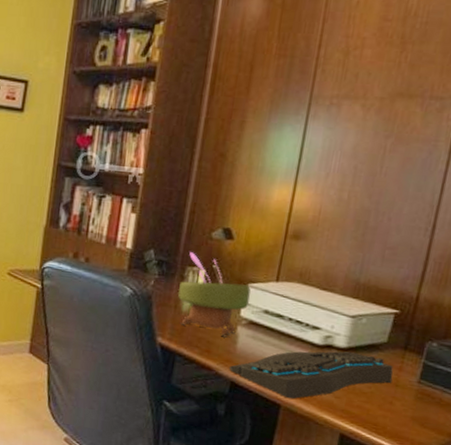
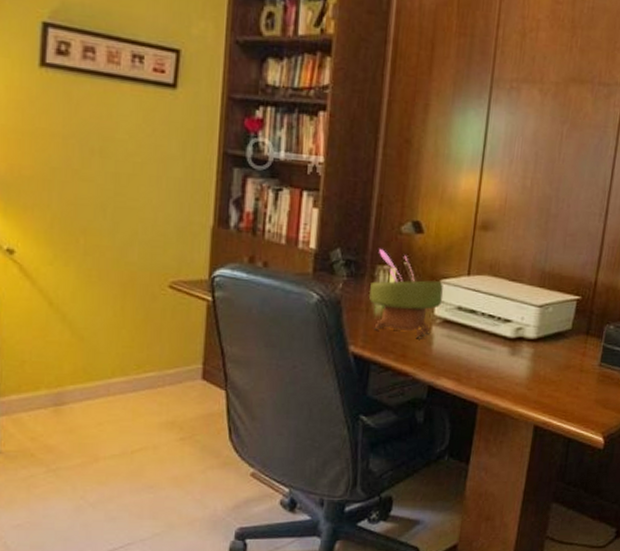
keyboard: present [230,351,394,399] -> none [426,341,578,397]

